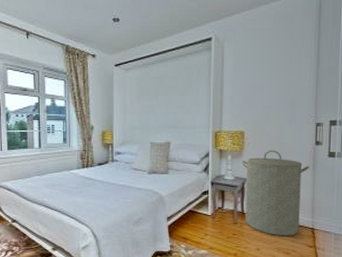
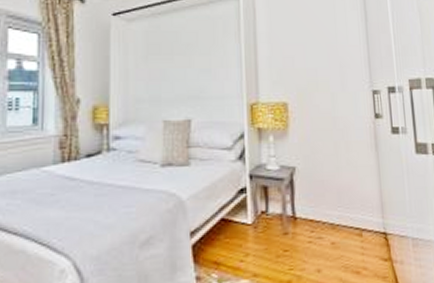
laundry hamper: present [241,149,310,237] -> none [287,126,372,248]

